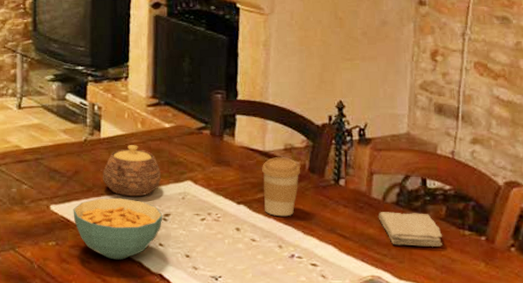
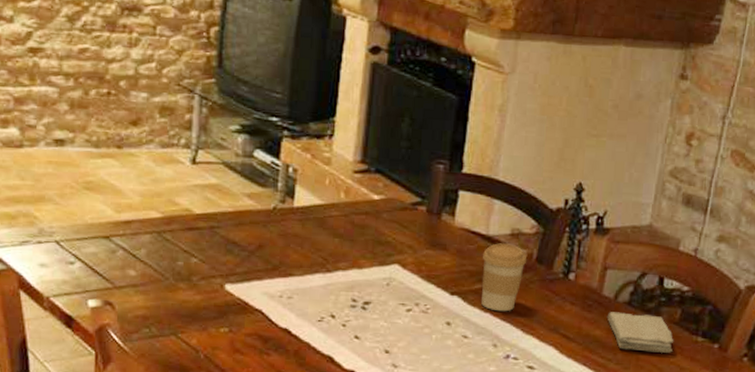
cereal bowl: present [73,198,163,260] -> none [252,279,362,353]
teapot: present [103,145,162,197] -> none [292,217,365,280]

